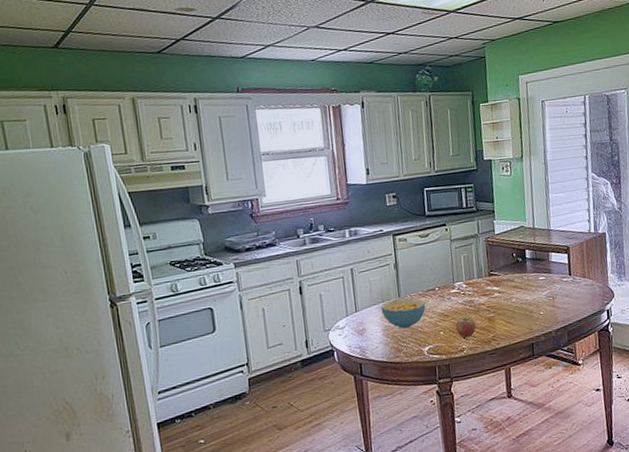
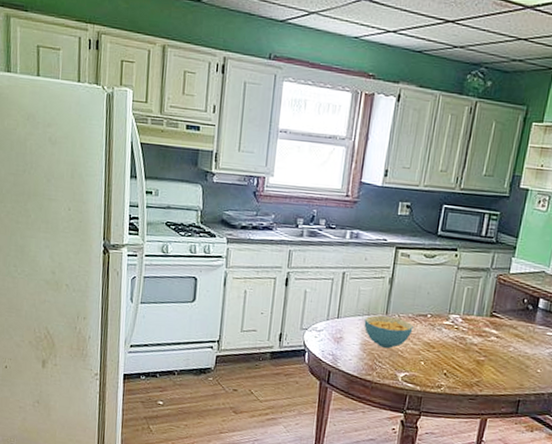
fruit: present [455,317,476,338] -> none [438,352,462,376]

